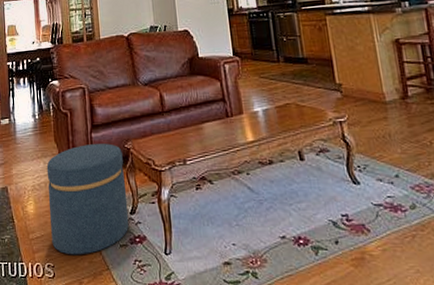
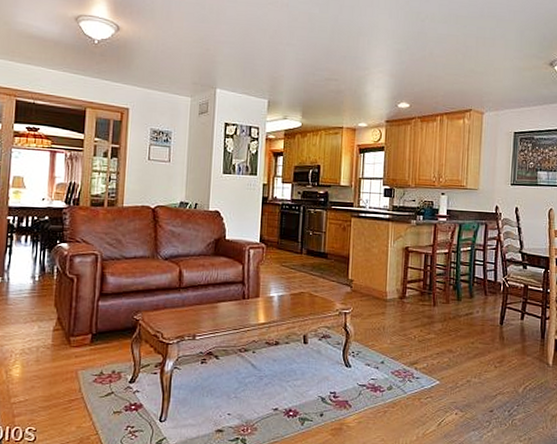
ottoman: present [46,143,129,255] -> none [37,312,130,420]

